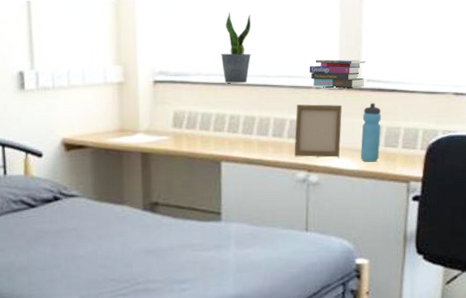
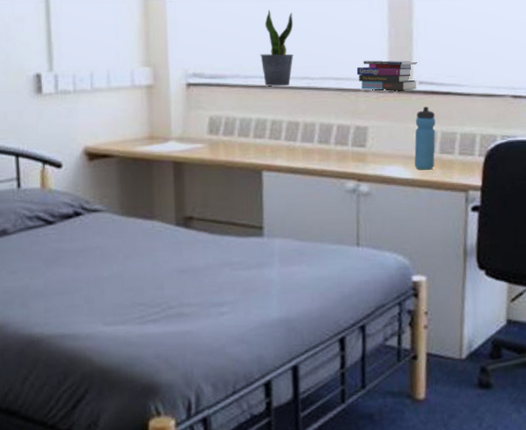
photo frame: present [294,104,342,158] -> none [342,108,393,166]

